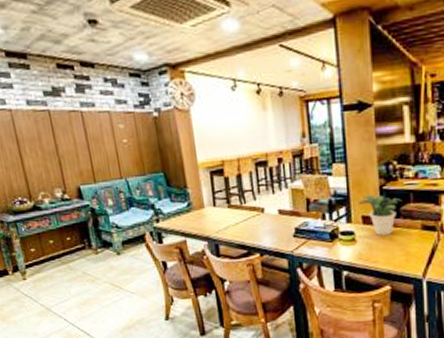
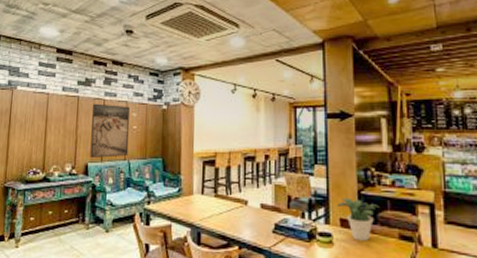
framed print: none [69,116,124,179] -> present [90,103,130,158]

